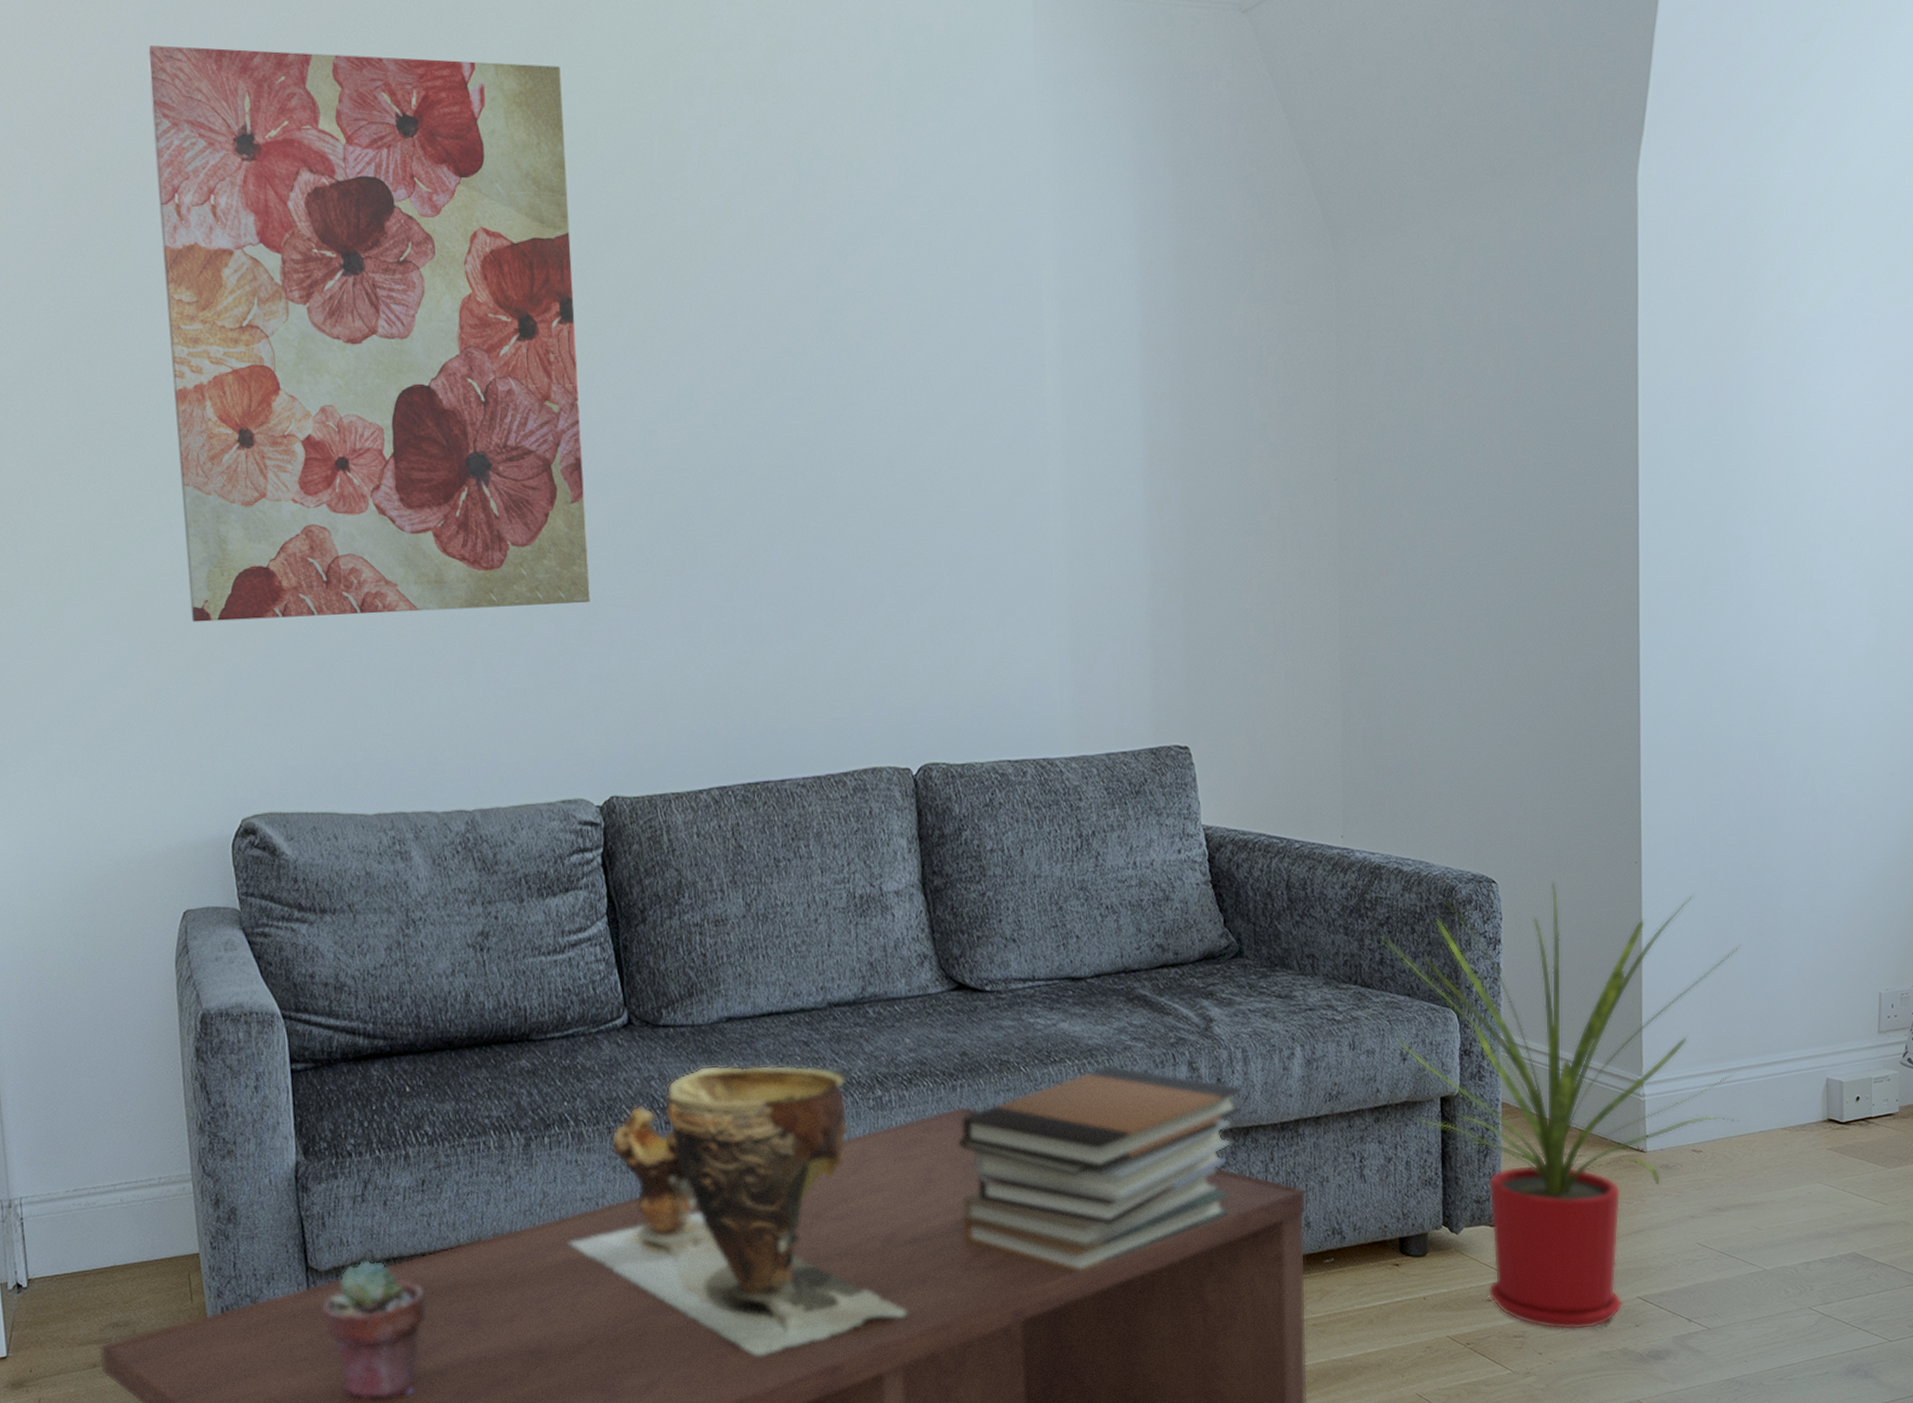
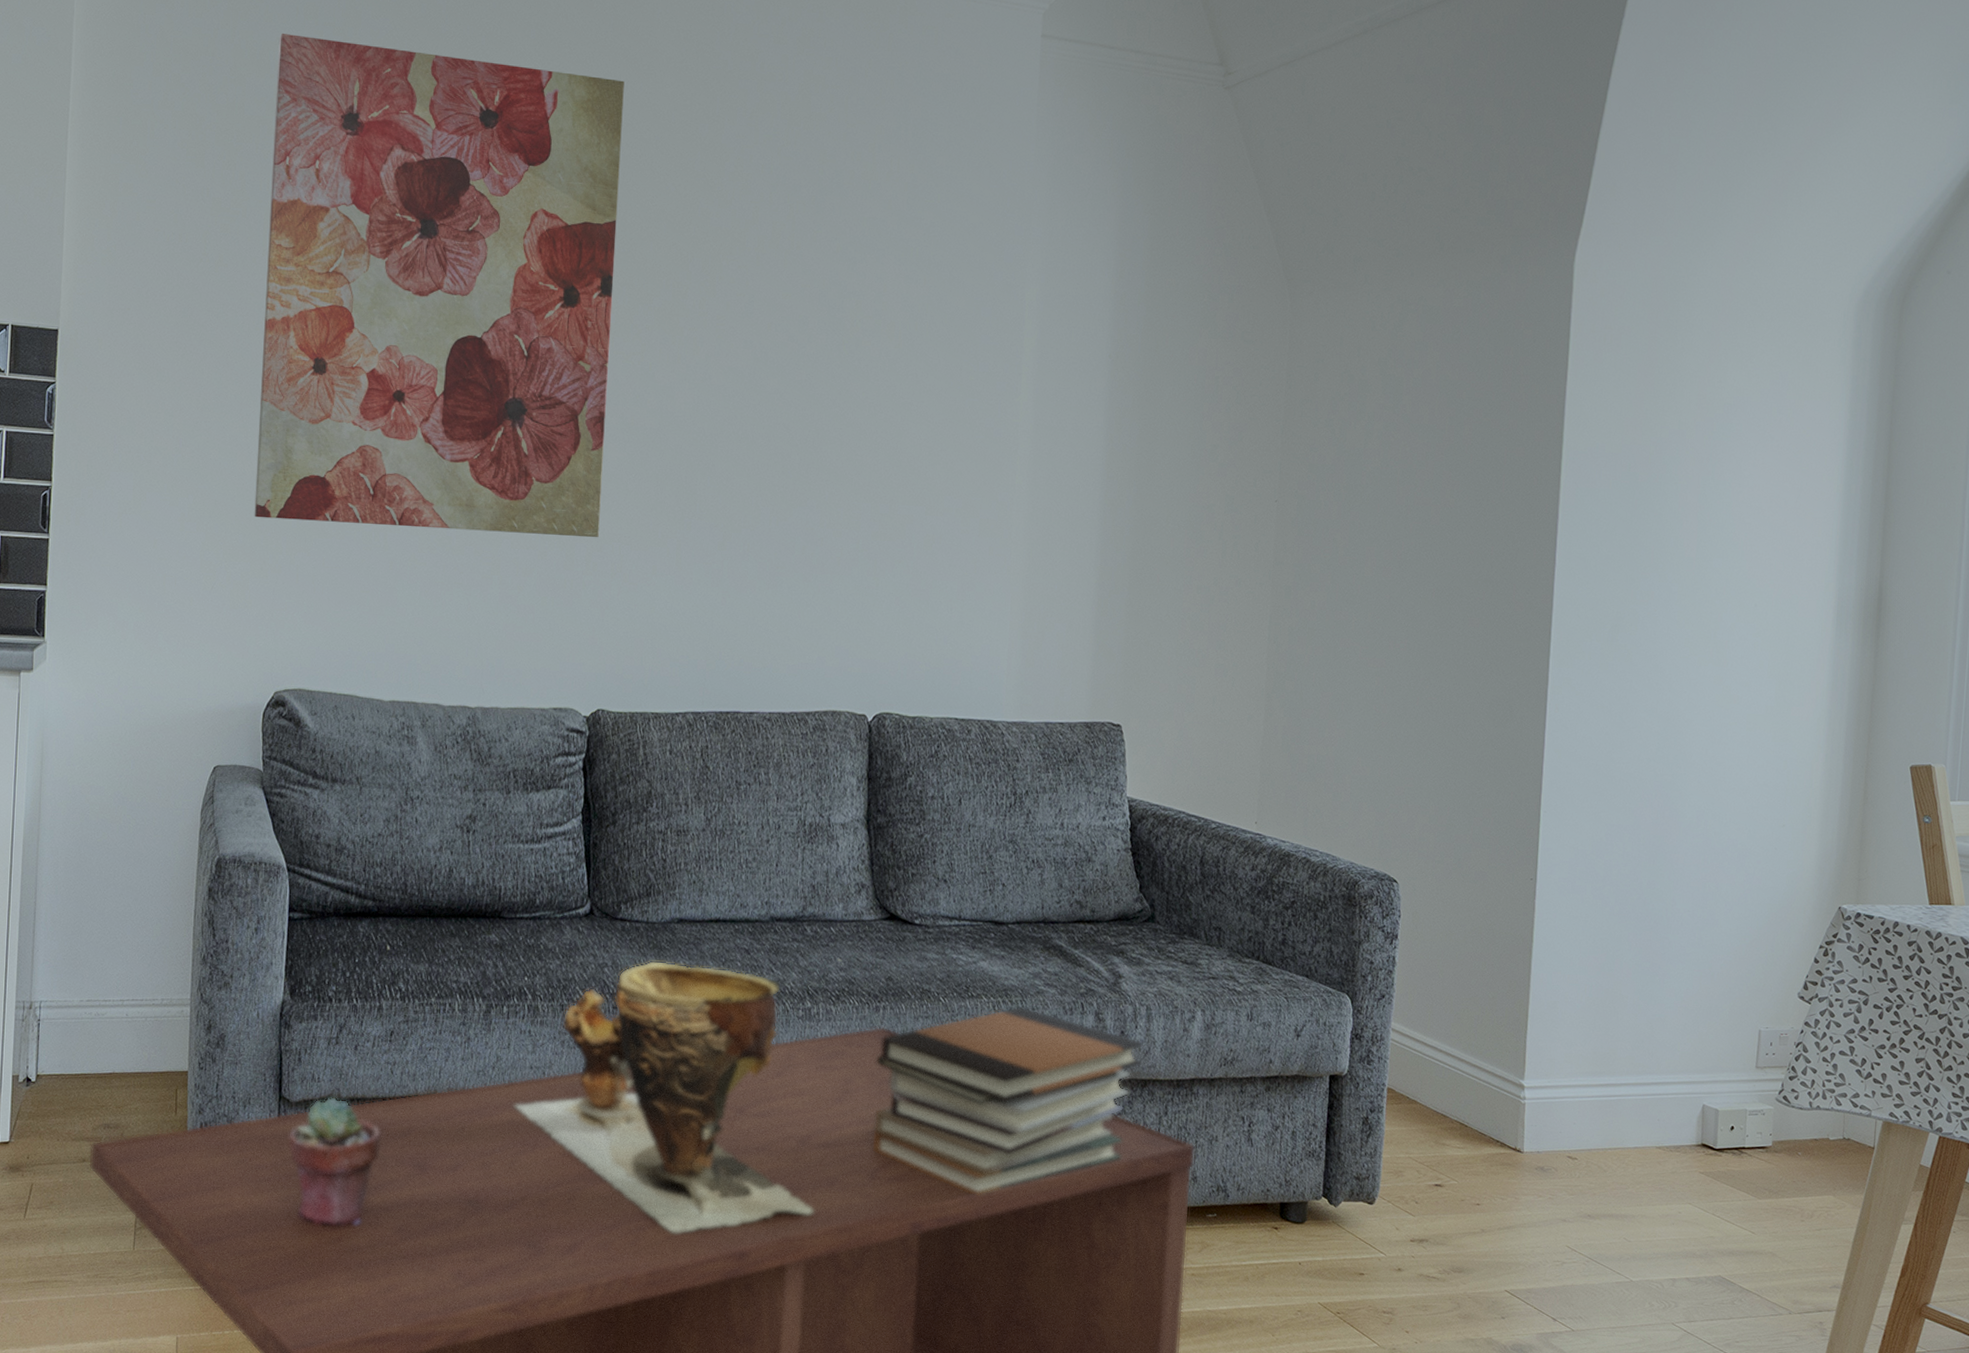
house plant: present [1380,880,1741,1330] -> none [1284,886,1628,1315]

